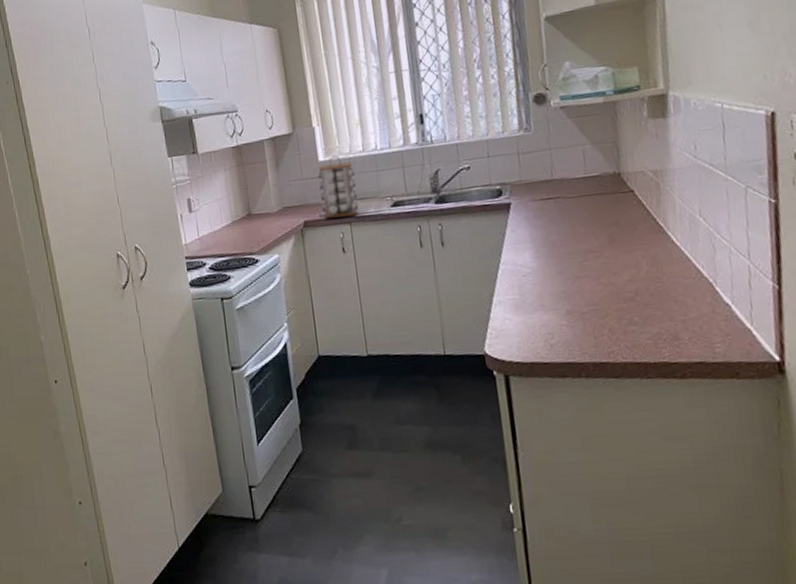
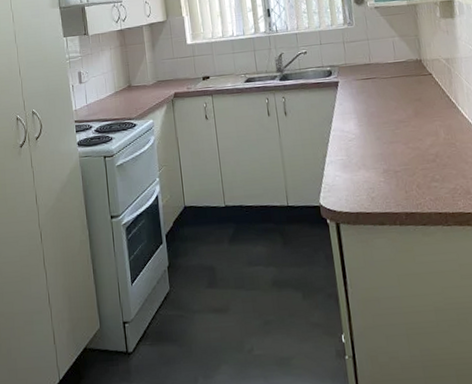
spice rack: present [317,155,358,219] -> none [186,40,219,91]

